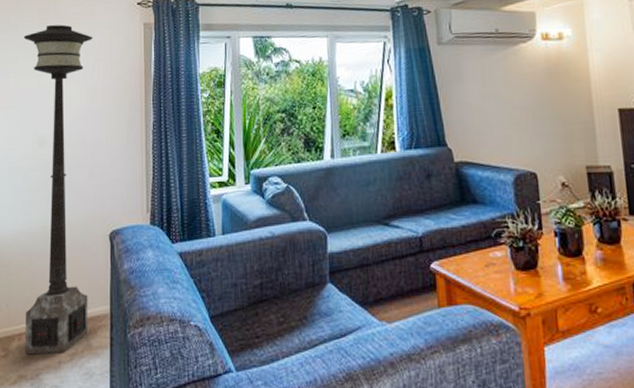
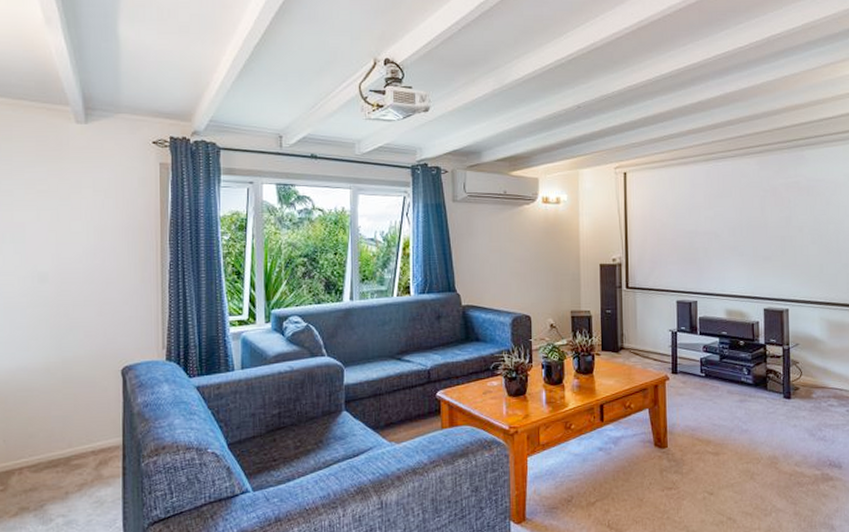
floor lamp: present [23,24,93,355] -> none [19,157,102,488]

